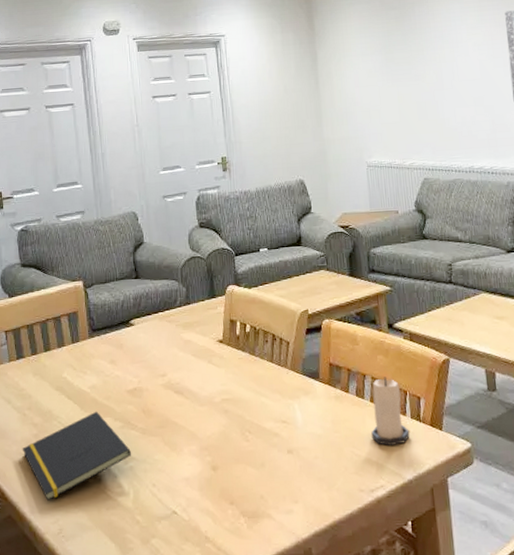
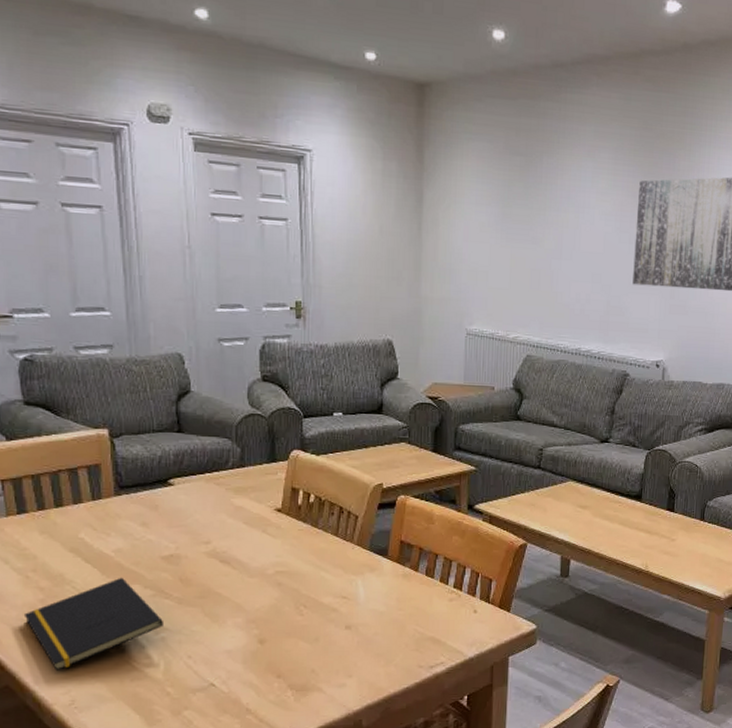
candle: present [371,377,410,447] -> none [437,558,477,626]

